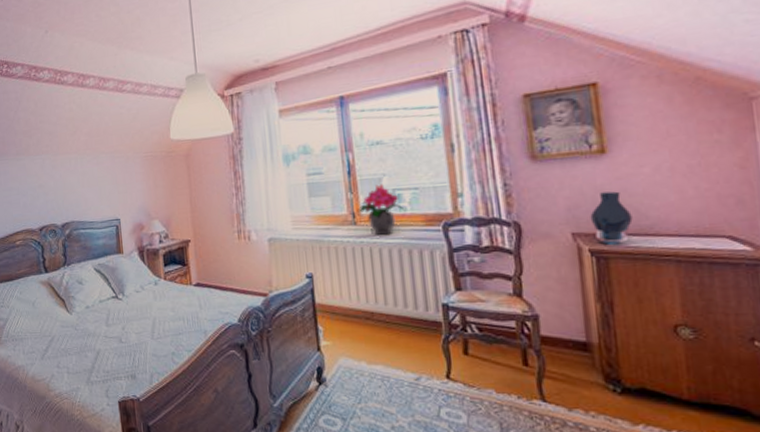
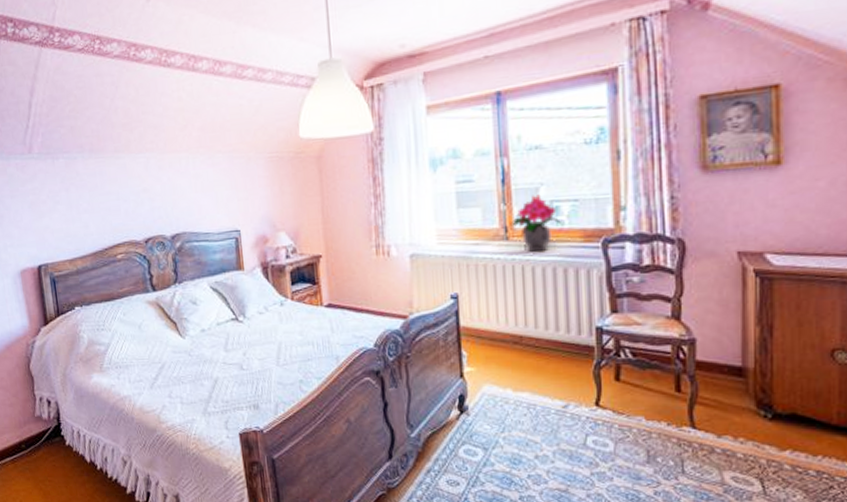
vase: present [590,191,633,246] -> none [758,206,802,266]

